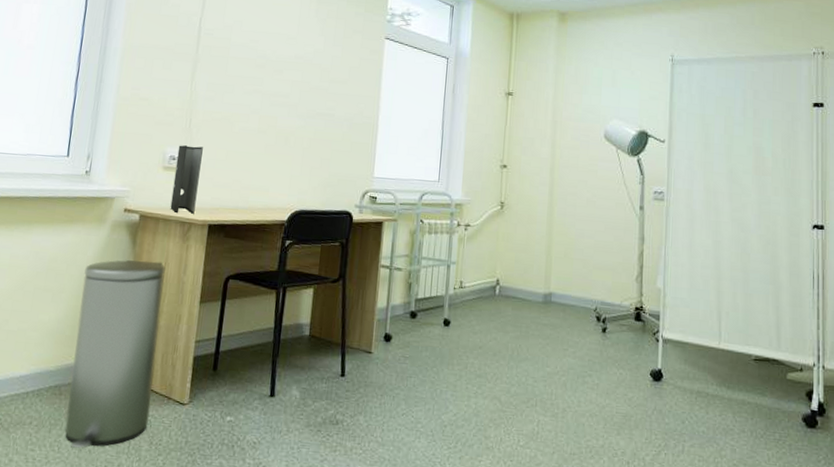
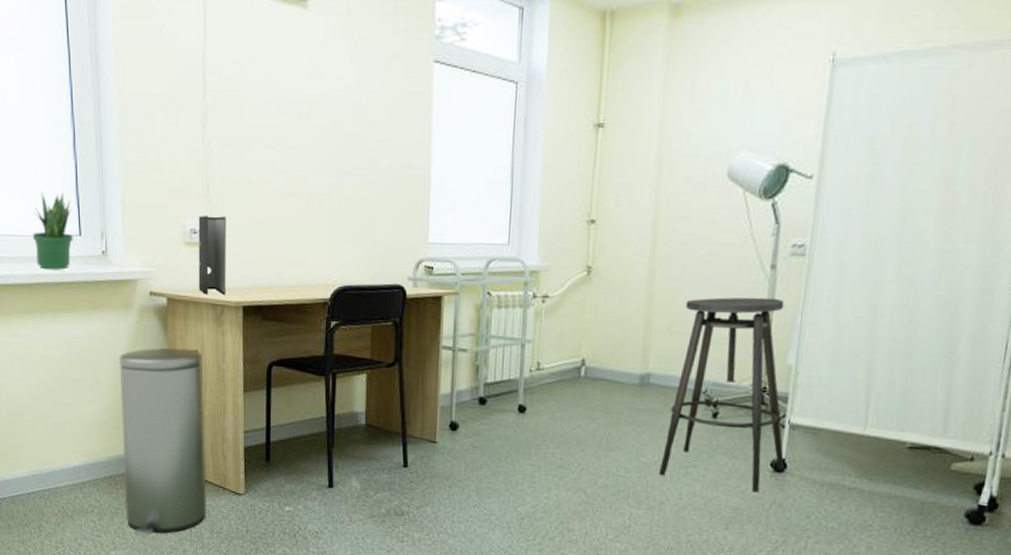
planter: none [21,116,65,187] -> present [32,191,73,271]
stool: none [560,231,661,400] -> present [658,297,785,493]

